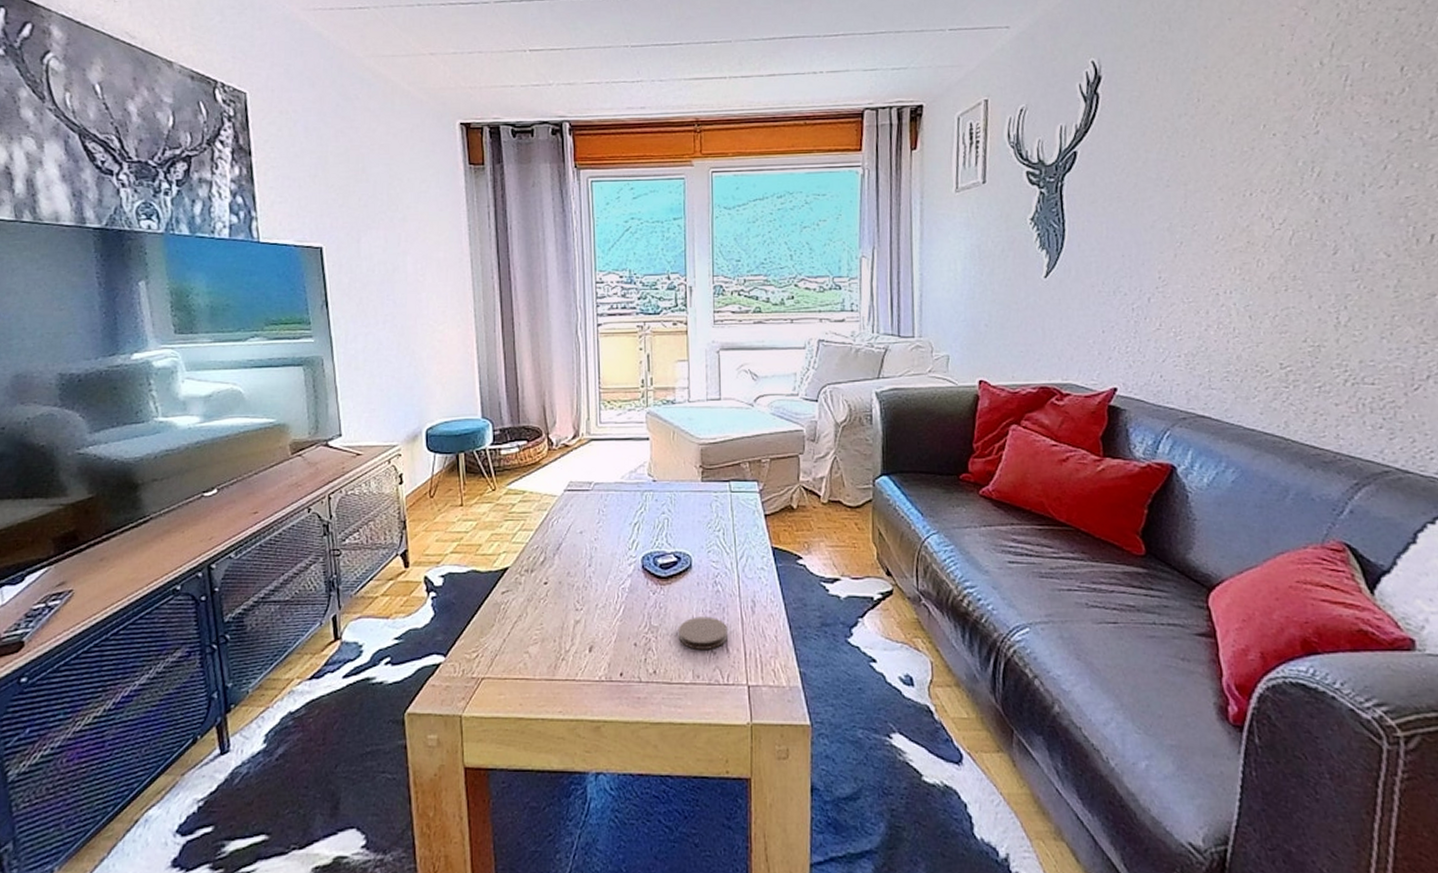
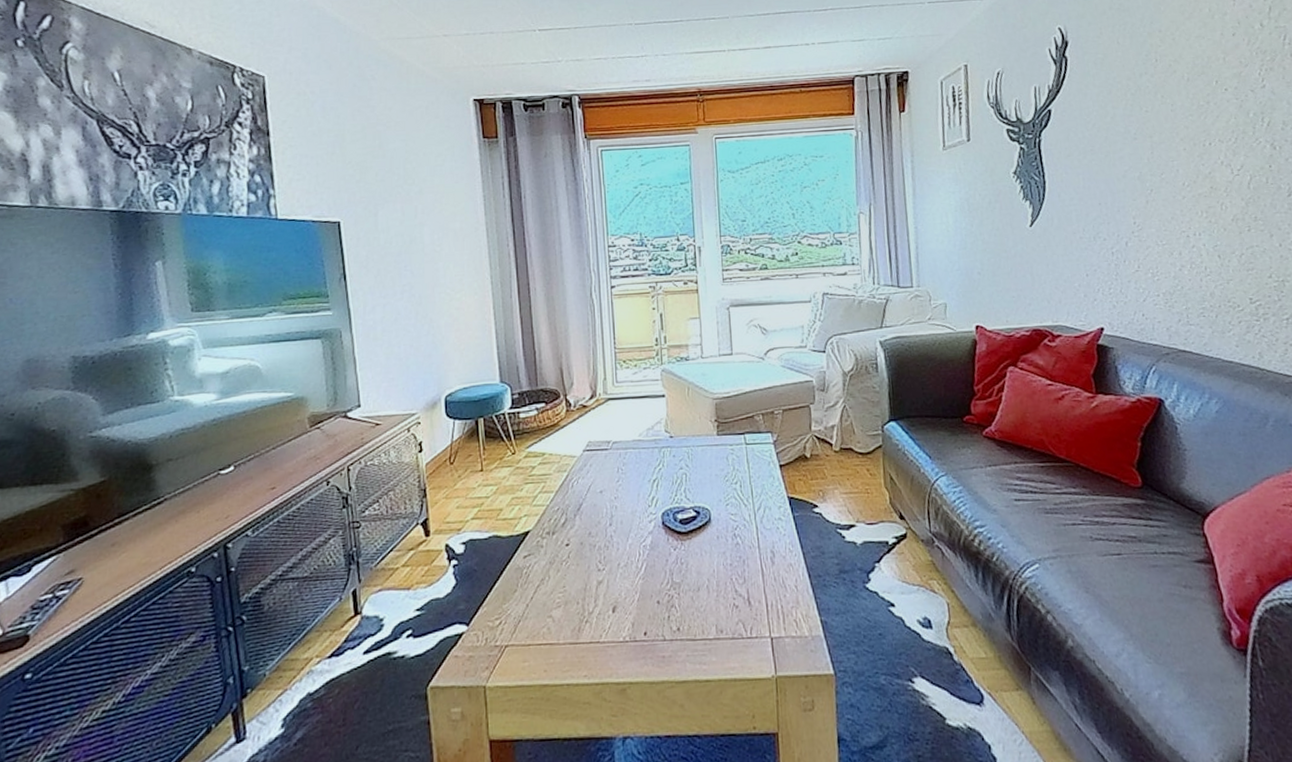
coaster: present [678,616,728,649] -> none [699,569,749,604]

